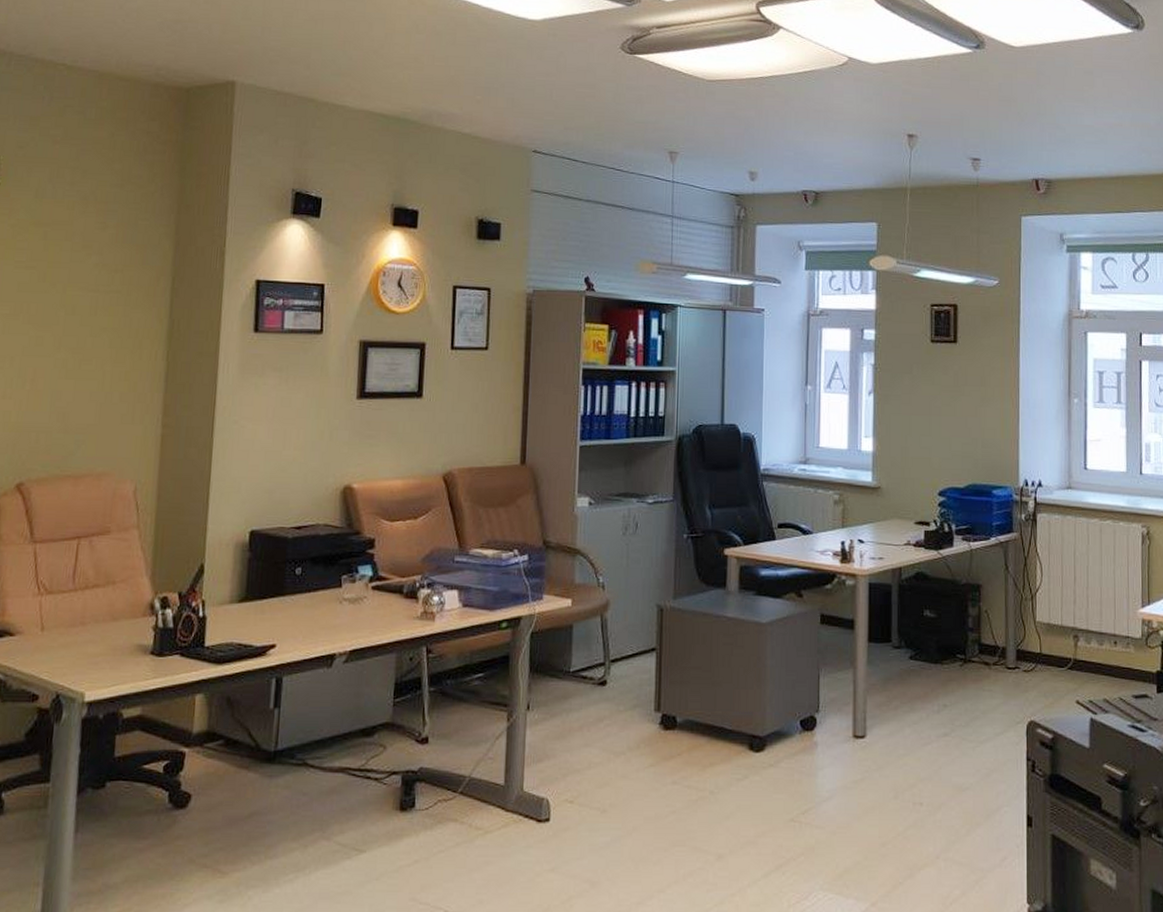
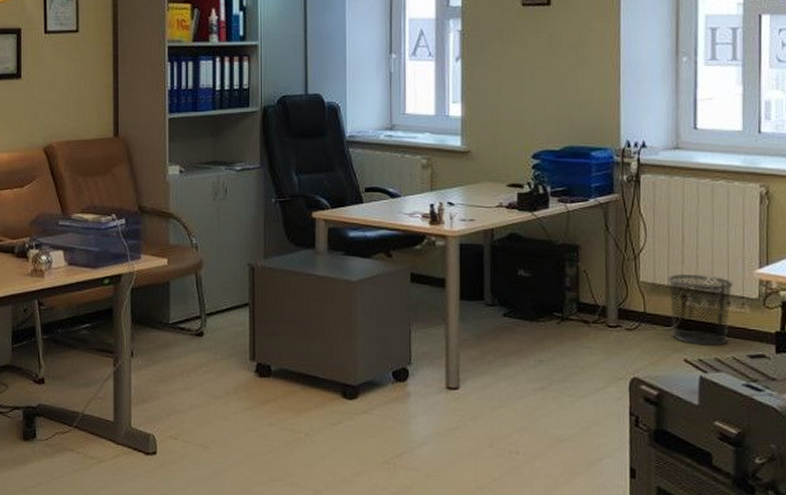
waste bin: none [1061,614,1120,687] -> present [667,274,734,347]

